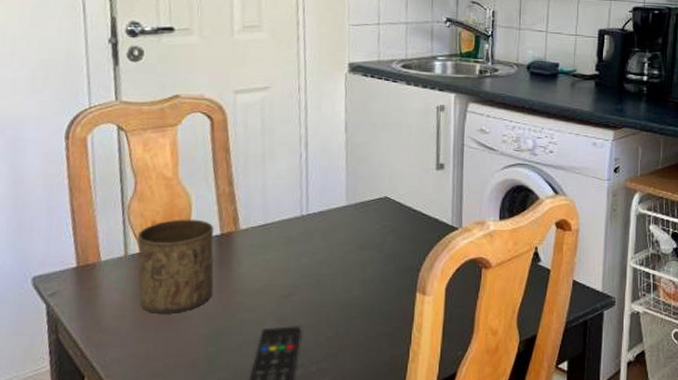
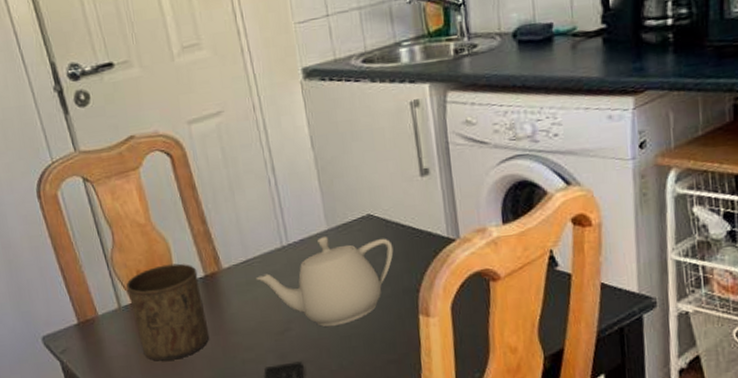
teapot: none [271,212,403,296] -> present [256,237,394,327]

